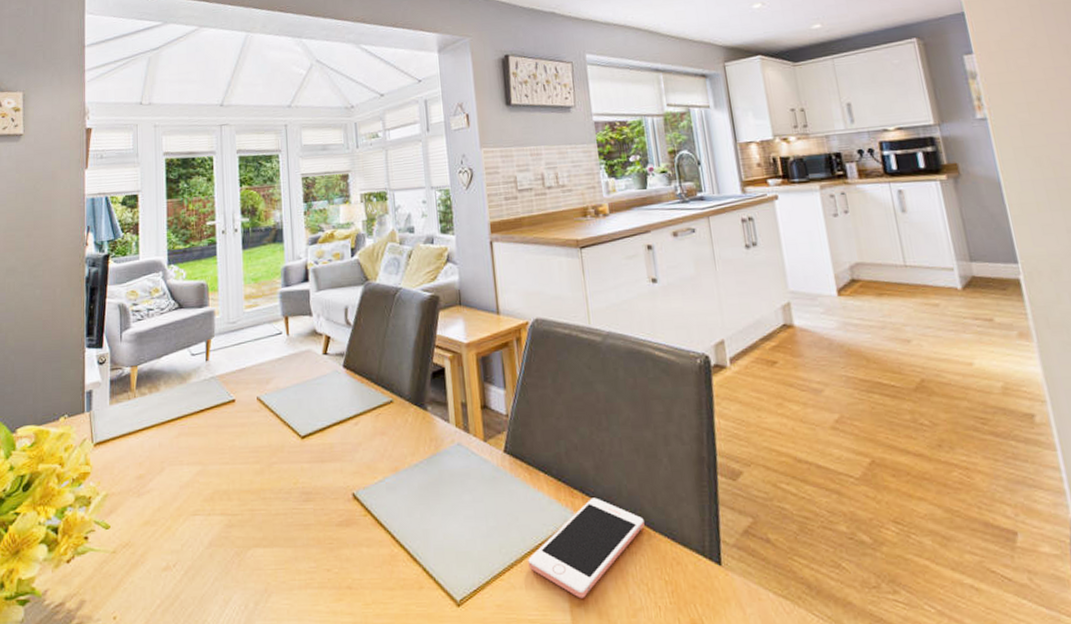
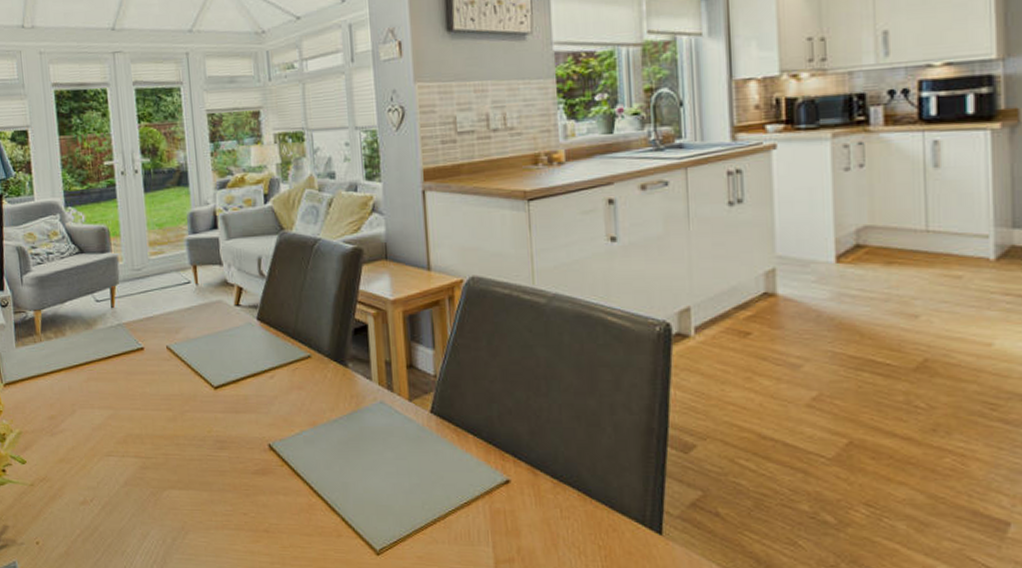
cell phone: present [528,497,645,599] -> none [452,462,581,556]

